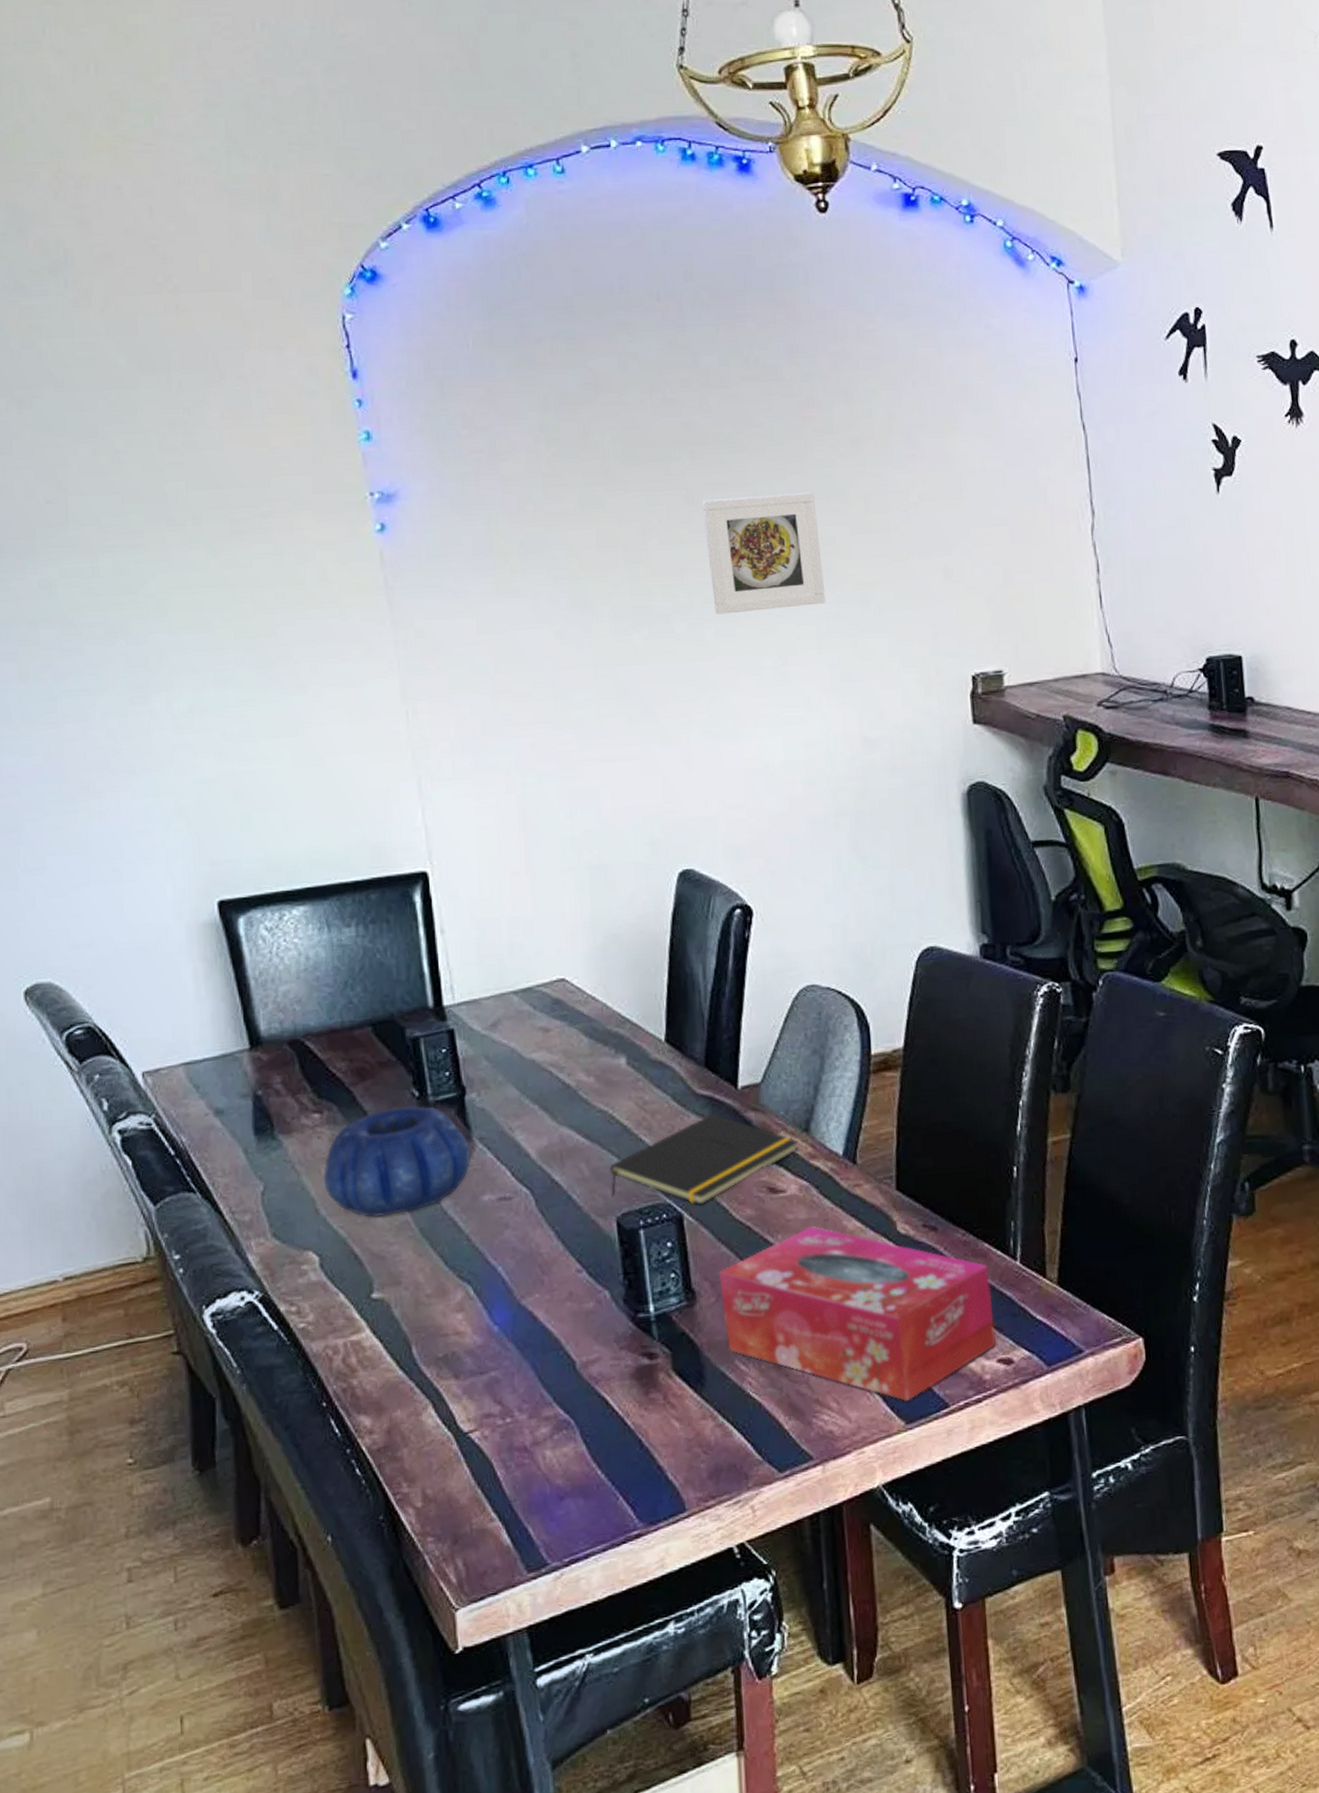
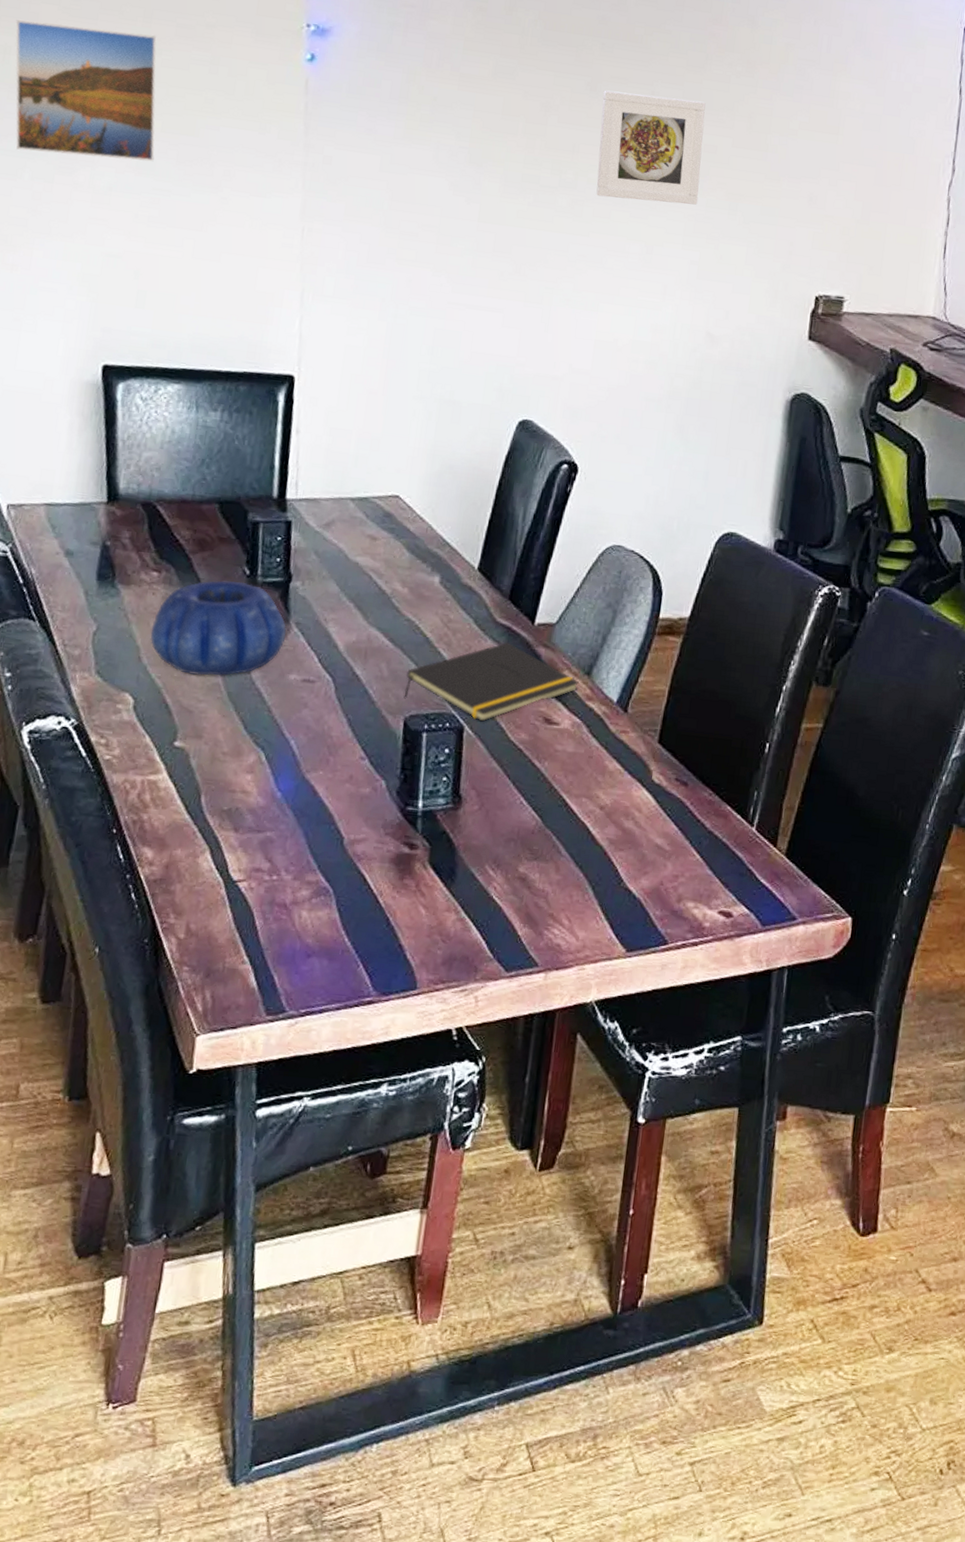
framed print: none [56,536,232,688] -> present [16,20,156,162]
tissue box: present [719,1225,996,1401] -> none [481,759,726,931]

